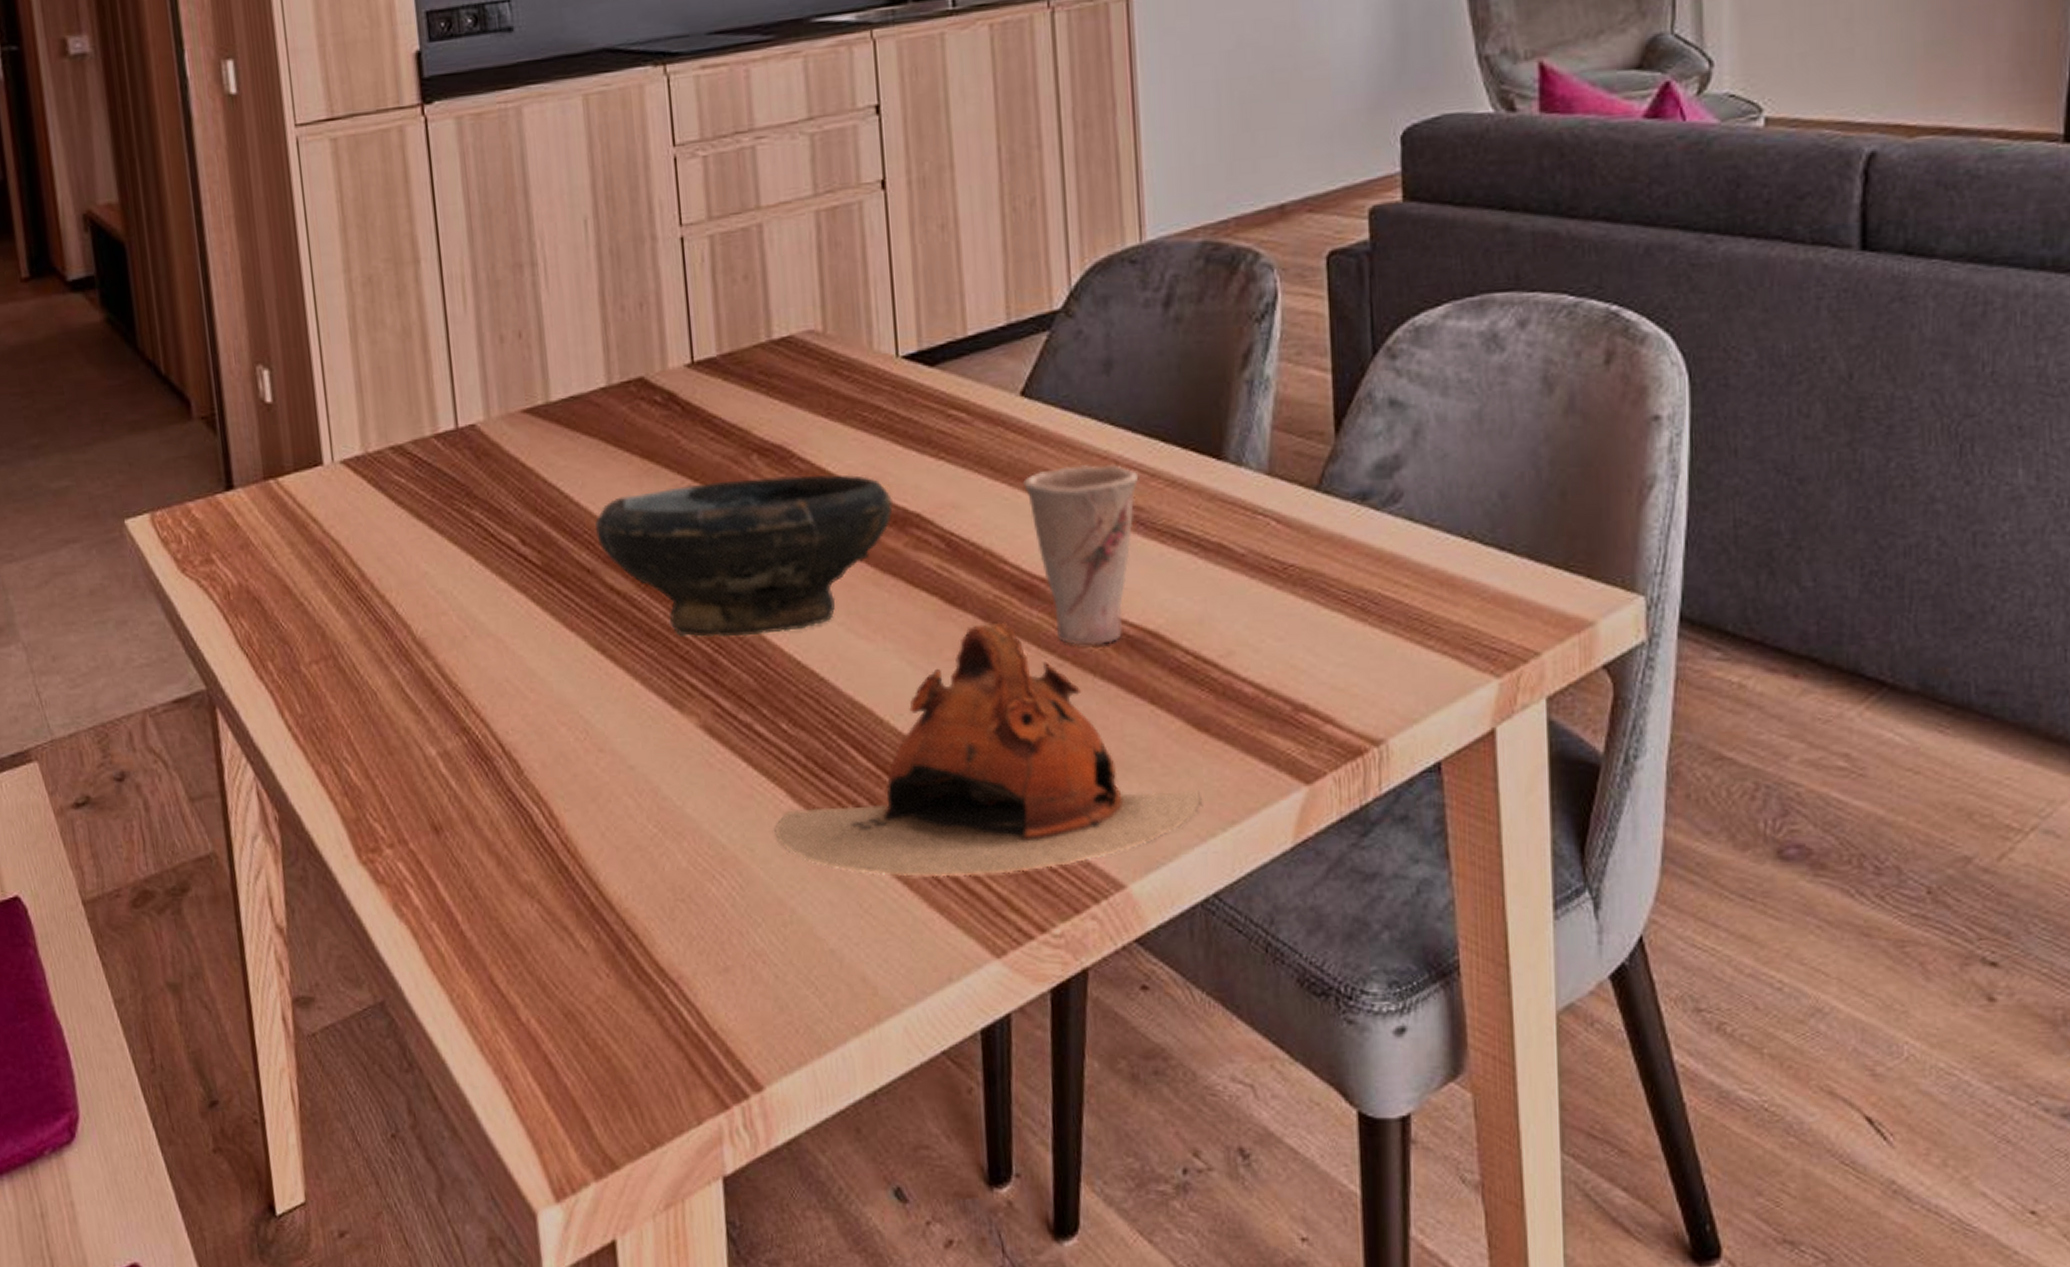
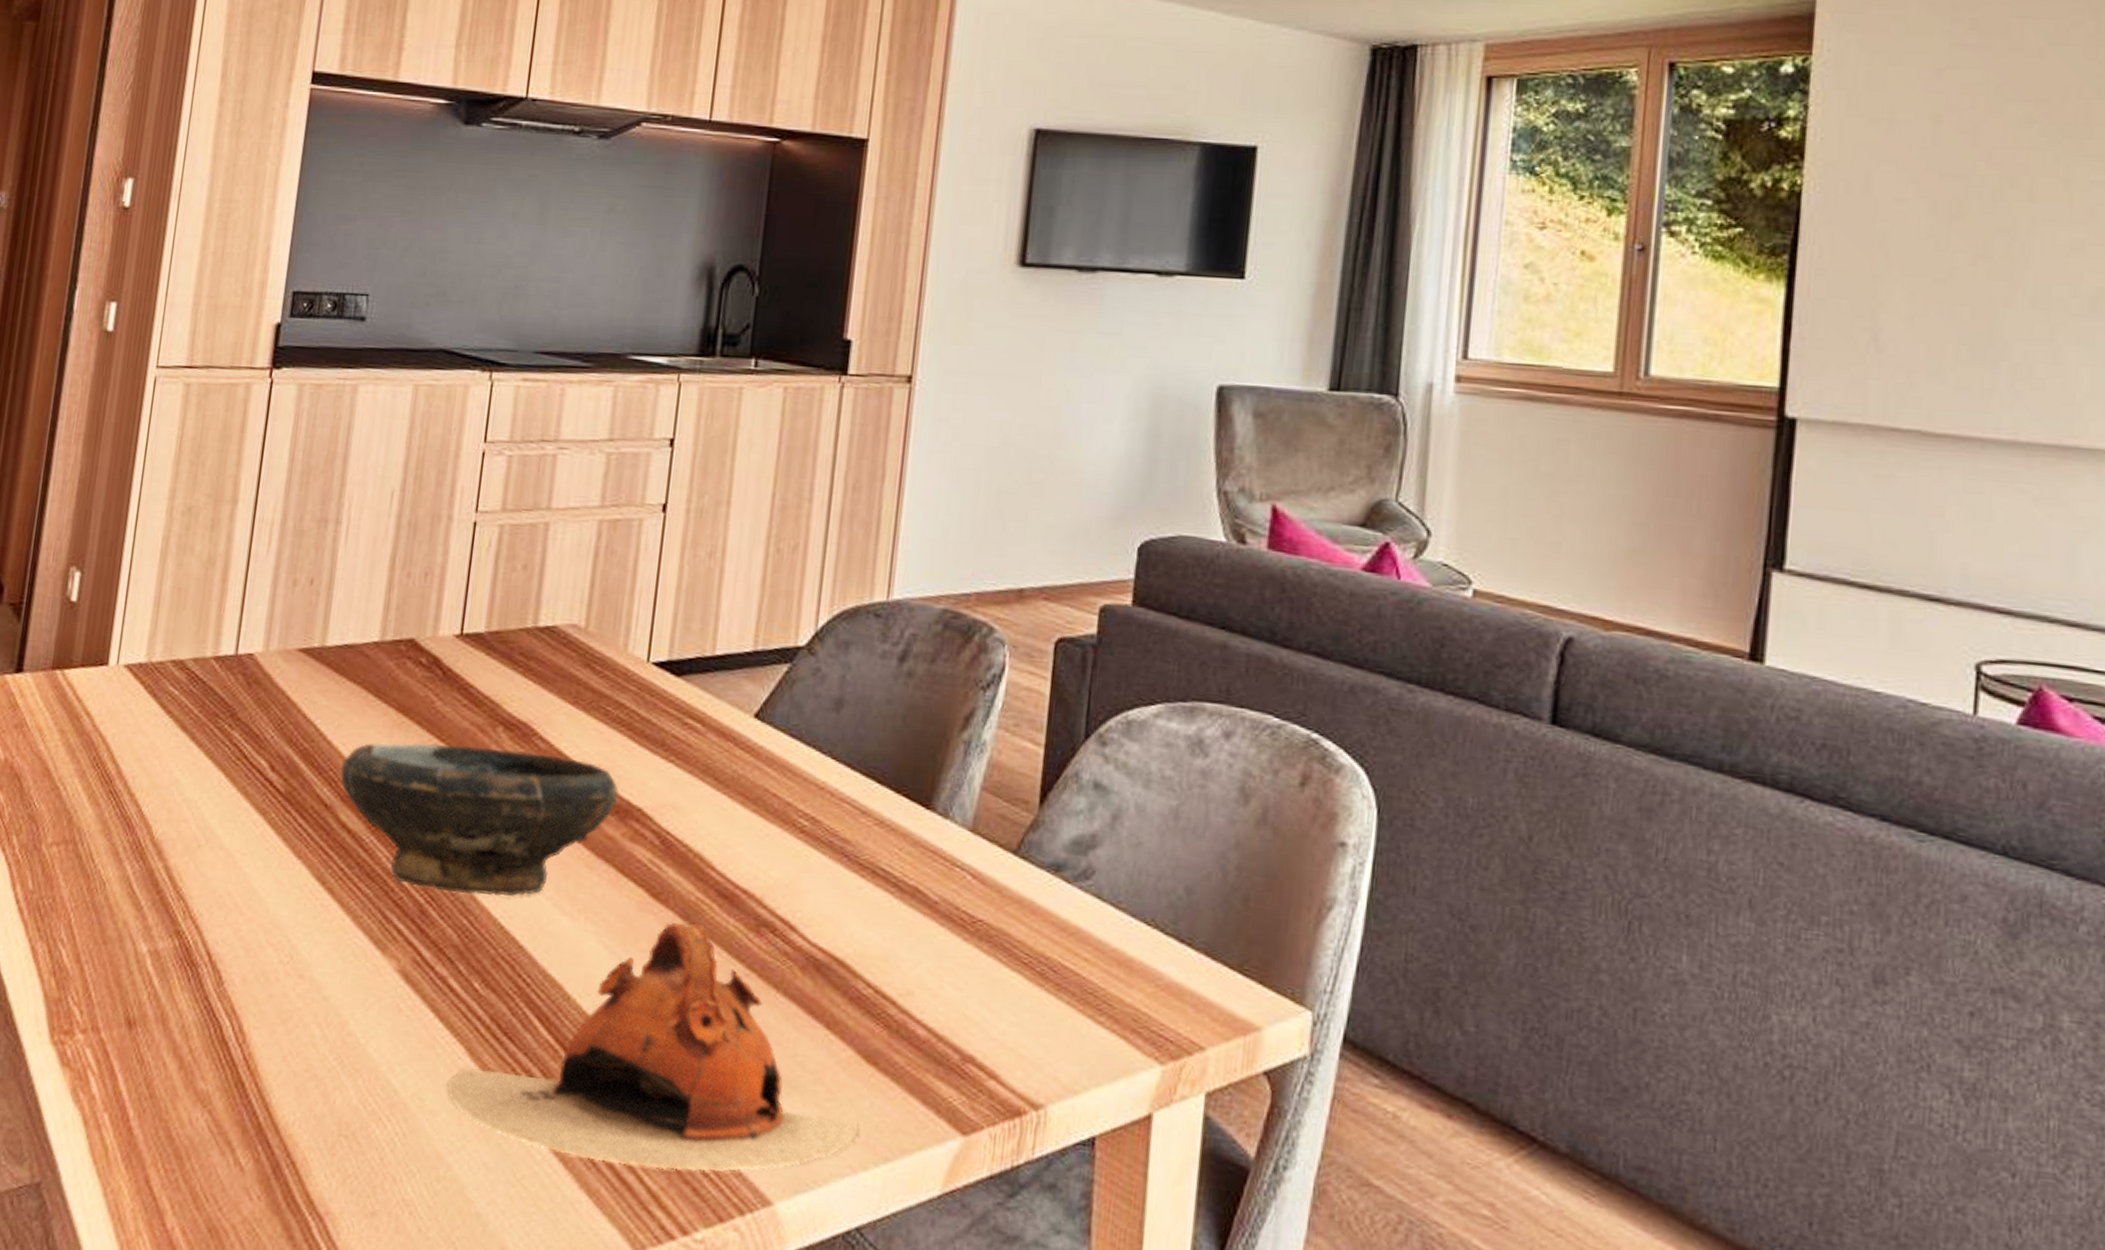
cup: present [1022,465,1139,645] -> none [741,789,851,963]

